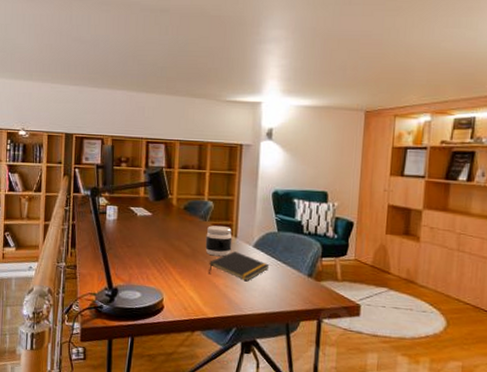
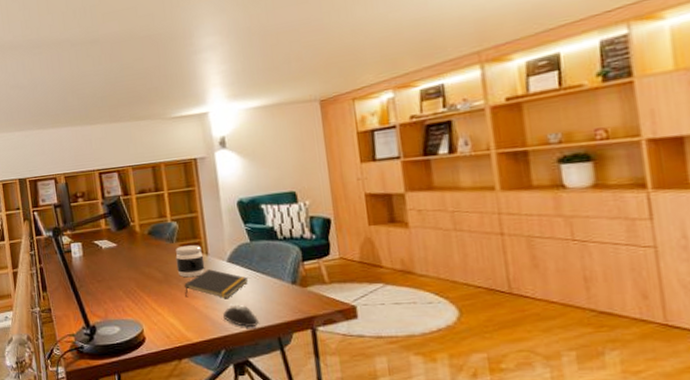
mouse: none [239,288,271,310] -> present [222,305,259,327]

